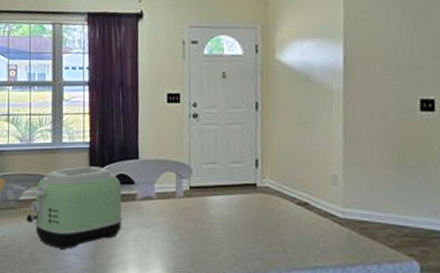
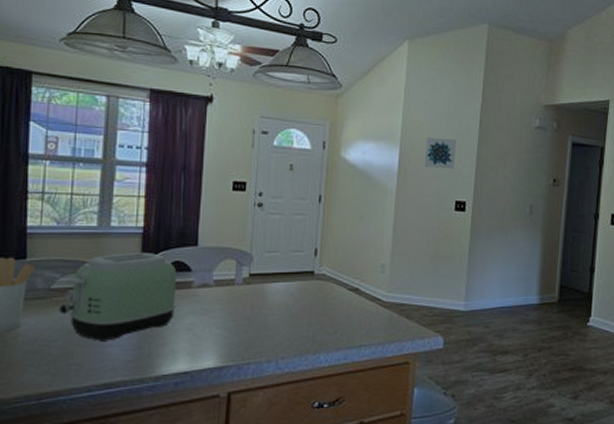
wall art: none [375,26,416,63] -> present [424,138,456,170]

